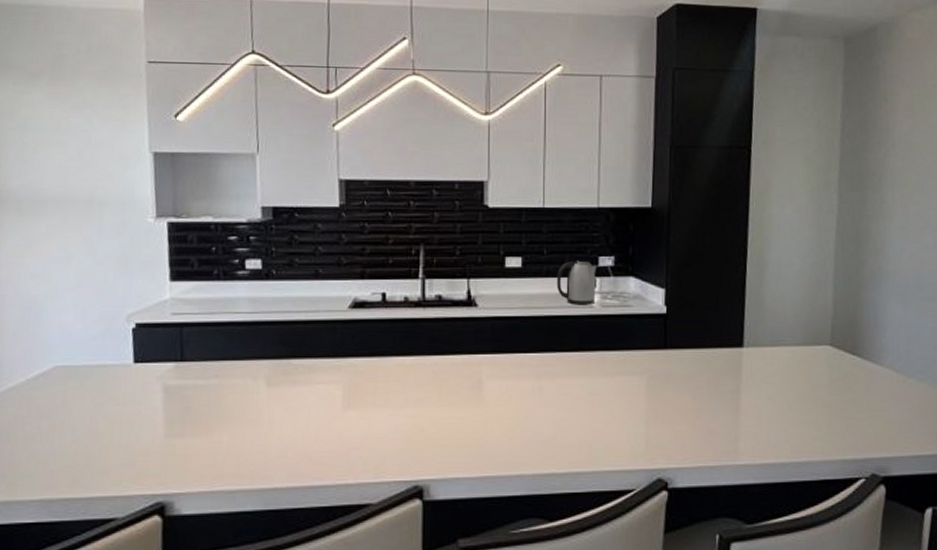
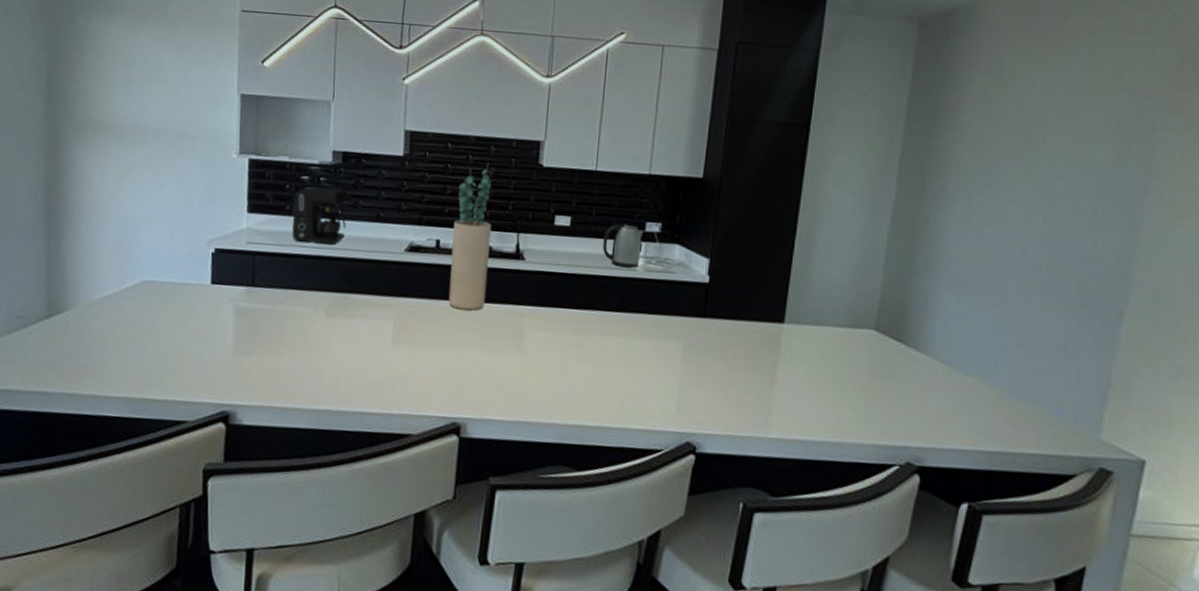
coffee maker: none [221,246,282,308] -> present [291,186,347,245]
vase: none [398,207,440,365] -> present [448,162,492,311]

